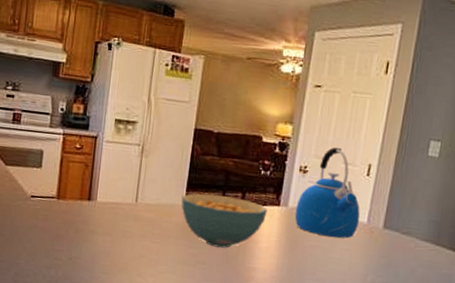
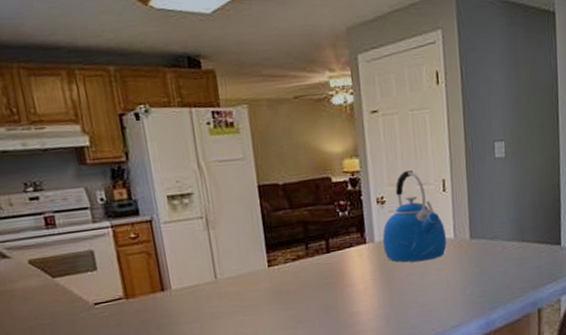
cereal bowl: present [181,193,267,248] -> none [263,246,356,303]

